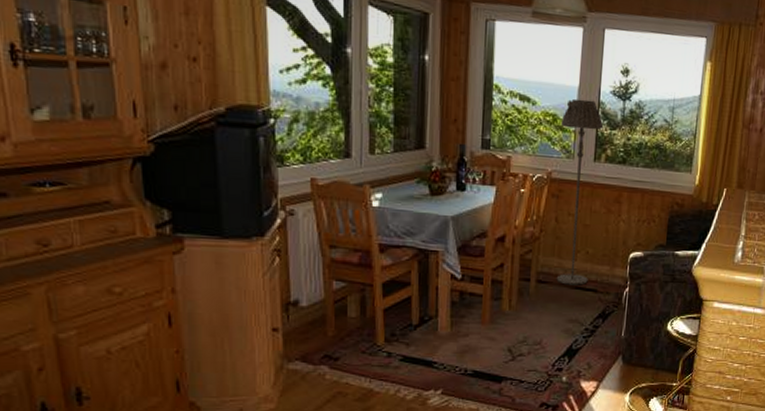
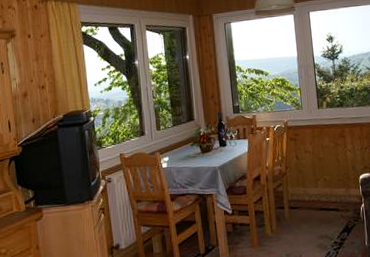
floor lamp: present [556,98,604,285] -> none [288,64,330,208]

